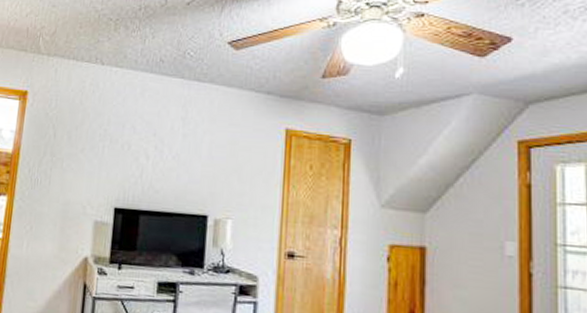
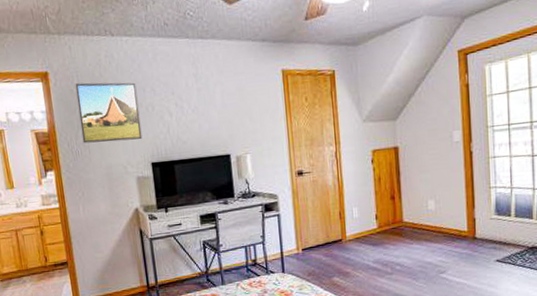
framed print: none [45,107,116,178] -> present [75,82,143,144]

